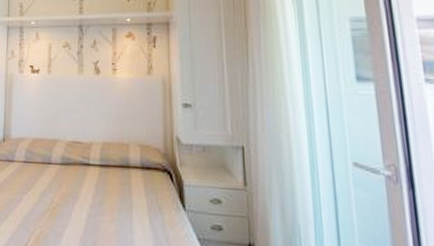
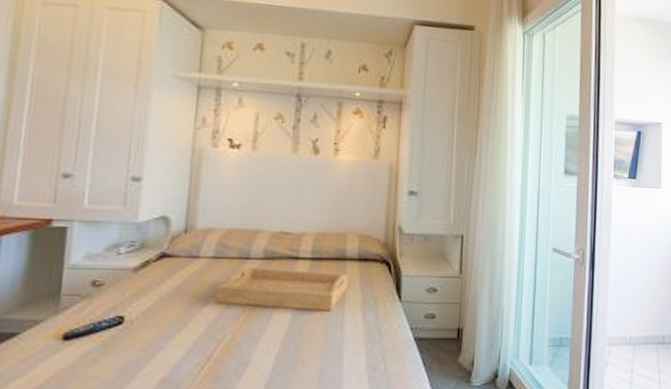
serving tray: none [26,171,133,215] -> present [214,268,348,312]

